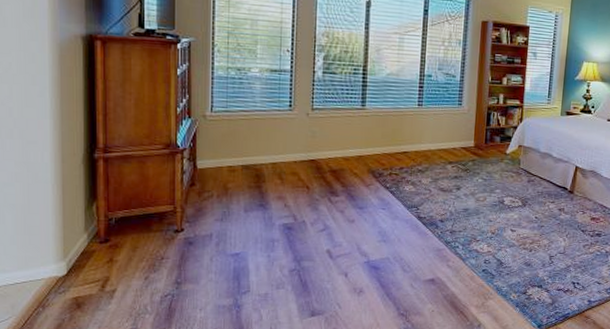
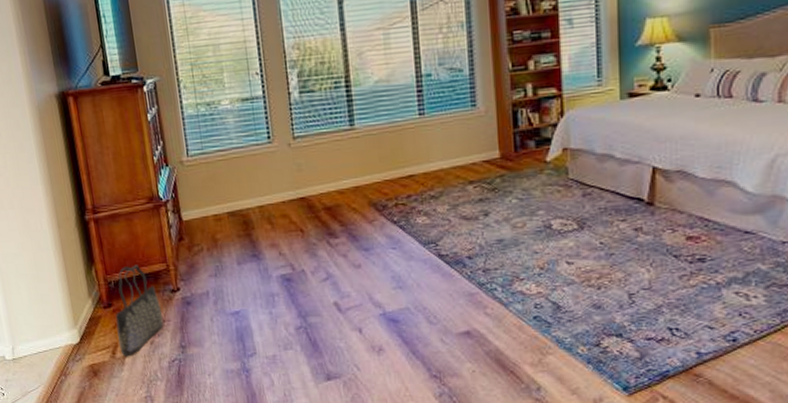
tote bag: none [111,204,162,289] -> present [116,265,164,356]

